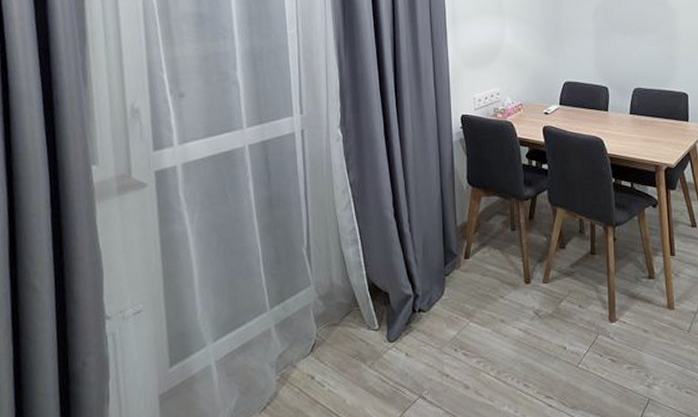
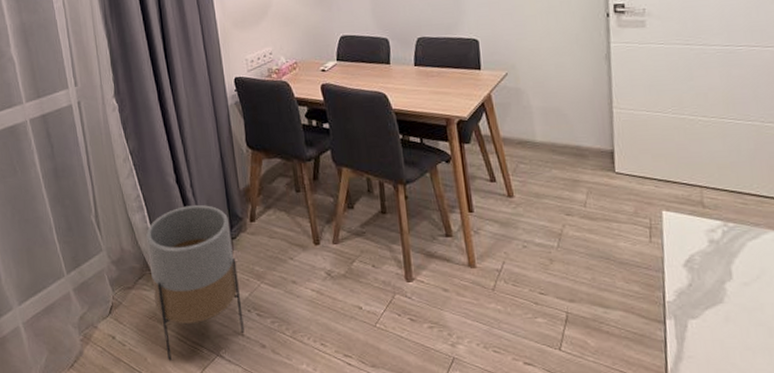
planter: none [358,240,449,403] -> present [146,205,245,361]

